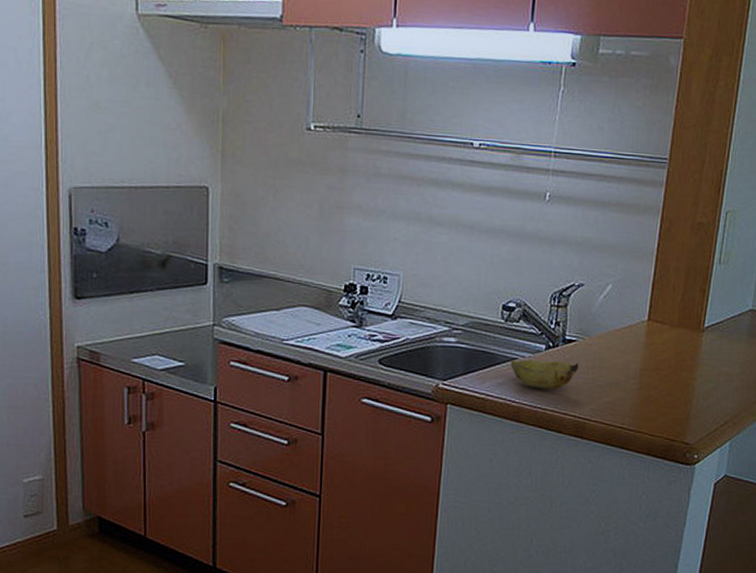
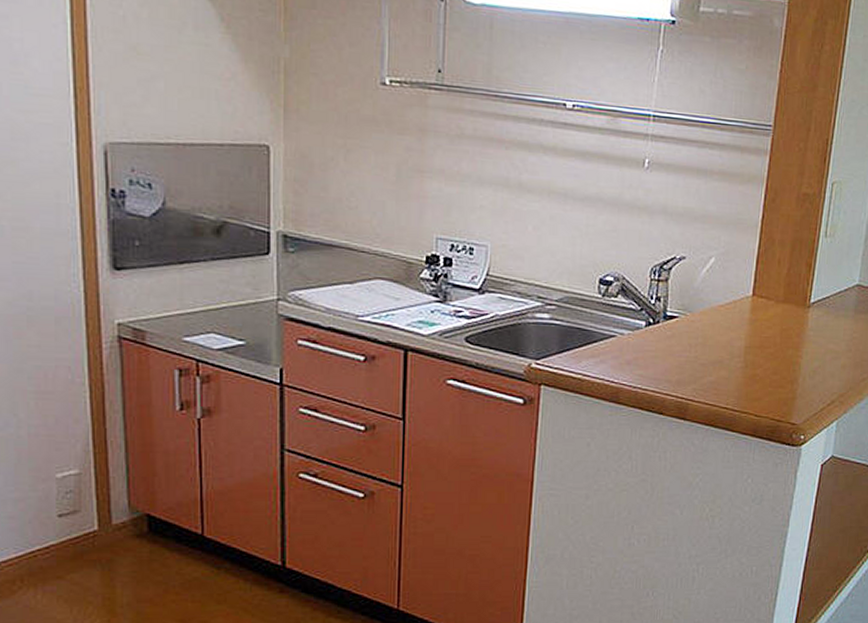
banana: present [511,359,579,389] -> none [609,337,681,368]

